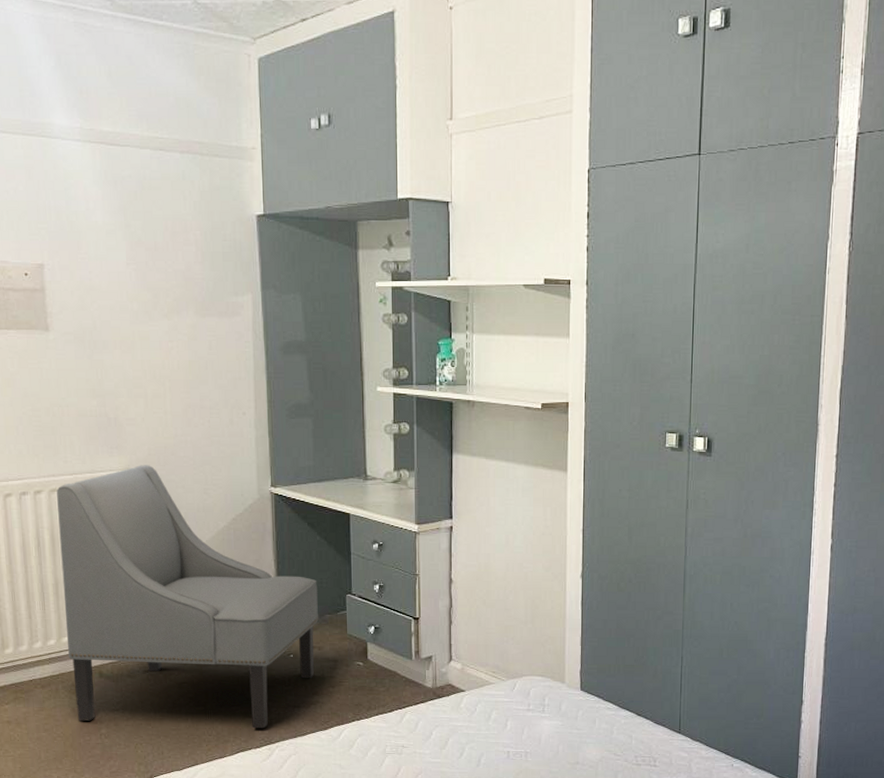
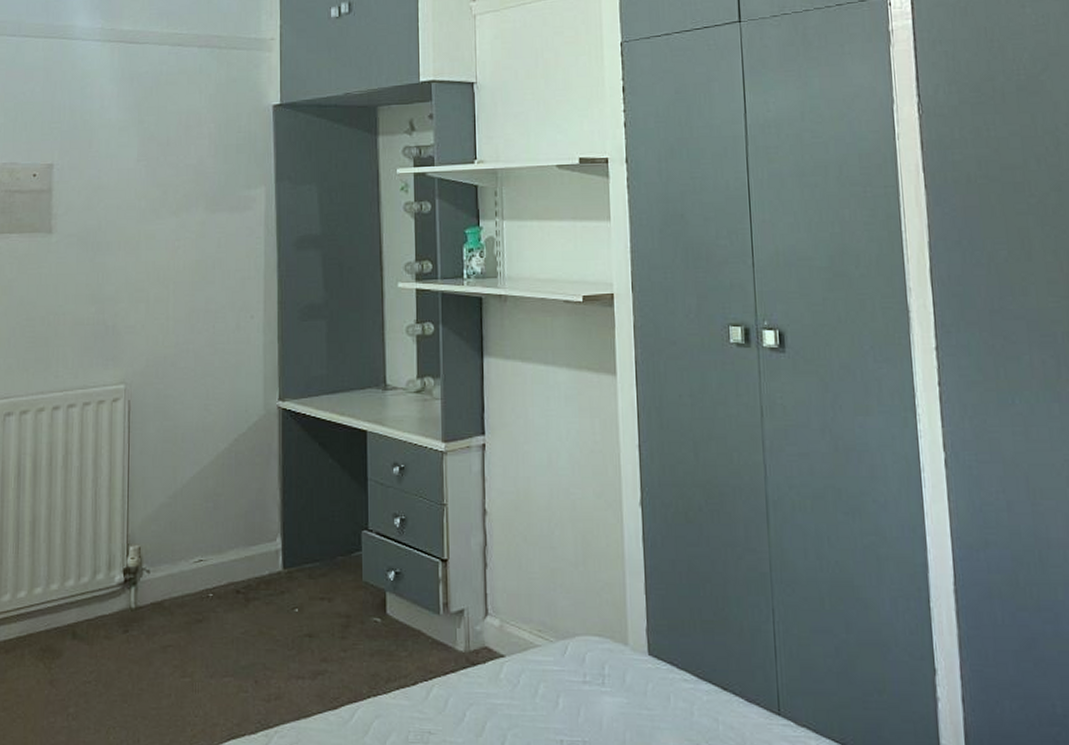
chair: present [57,465,319,729] -> none [39,378,330,708]

